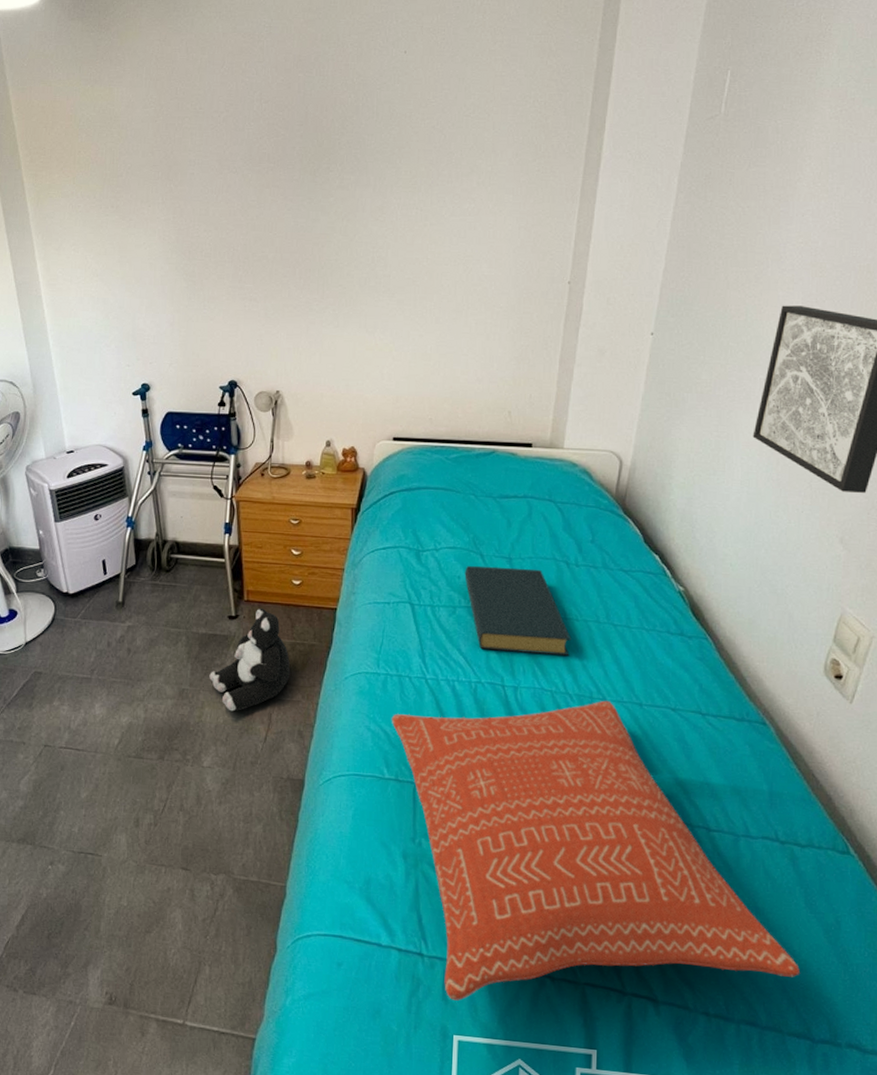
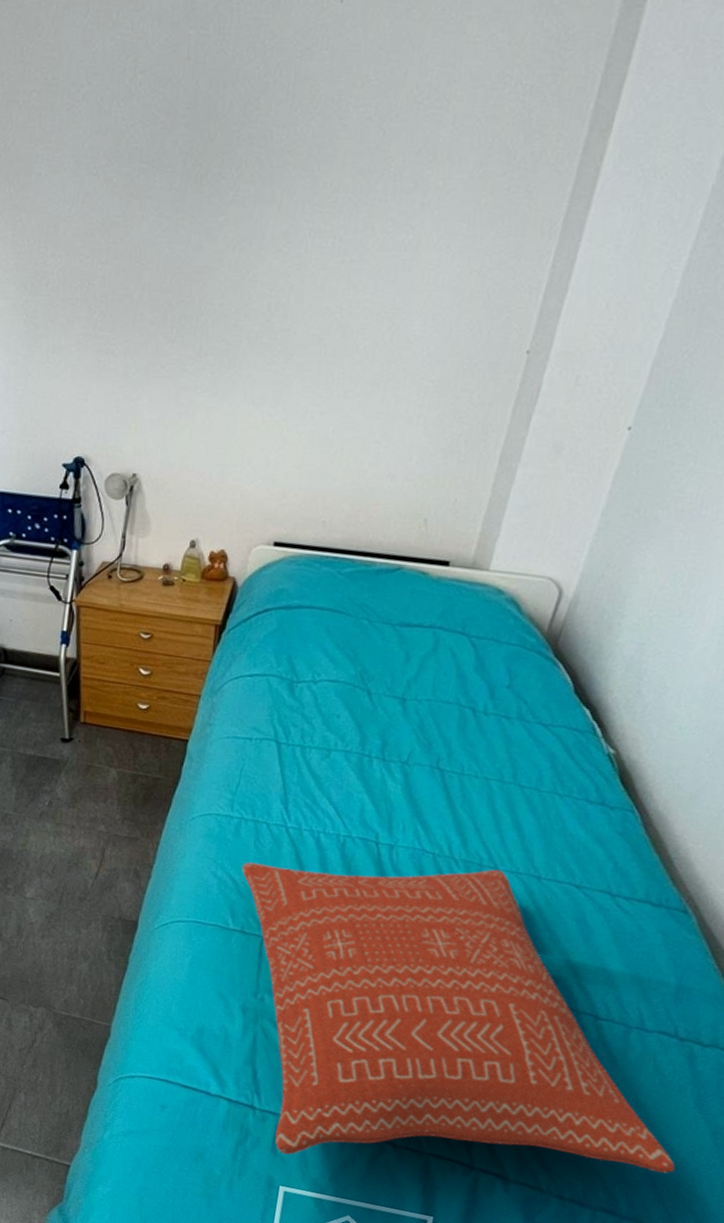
plush toy: present [209,608,291,712] -> none [36,732,130,843]
hardback book: present [464,565,571,656] -> none [345,704,466,816]

